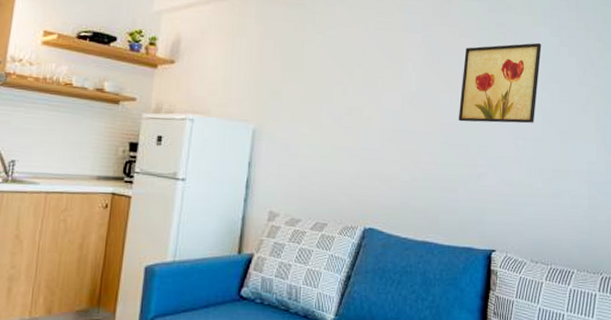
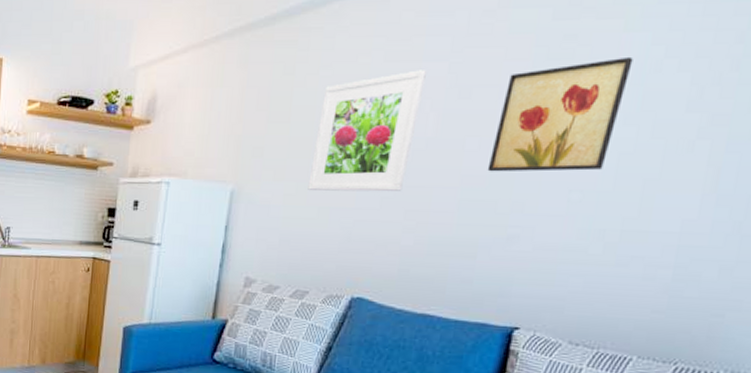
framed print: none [321,38,407,135] -> present [308,70,426,192]

